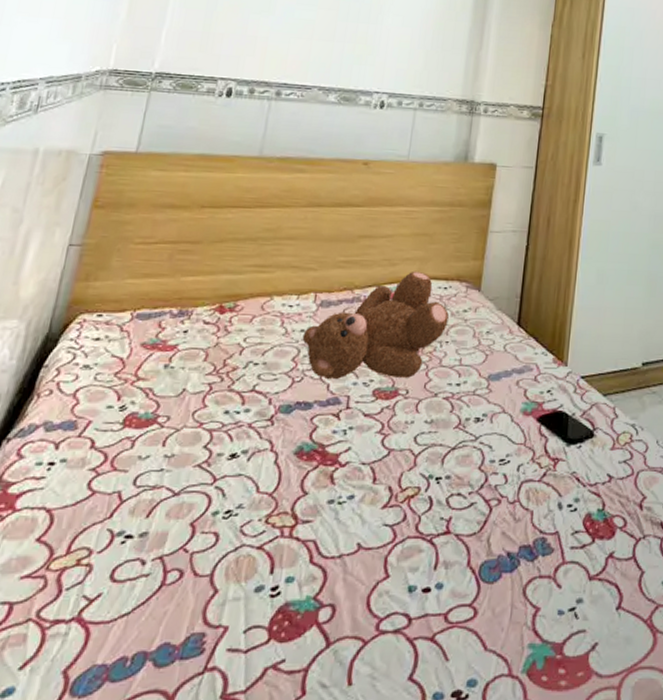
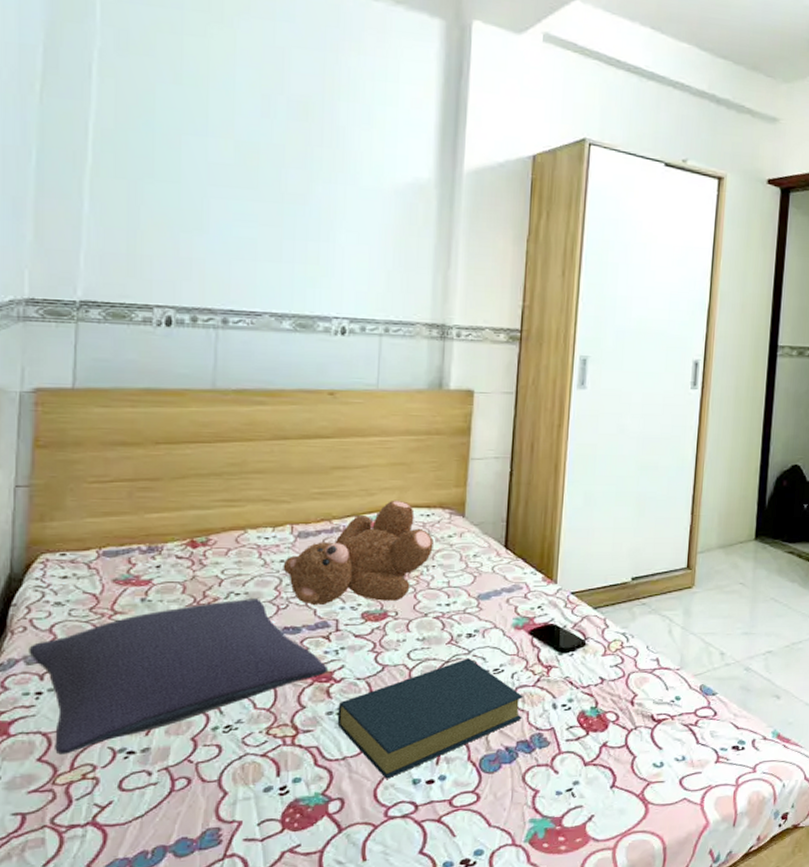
pillow: none [49,369,335,535] -> present [29,599,329,755]
hardback book: none [337,445,528,584] -> present [337,658,523,779]

